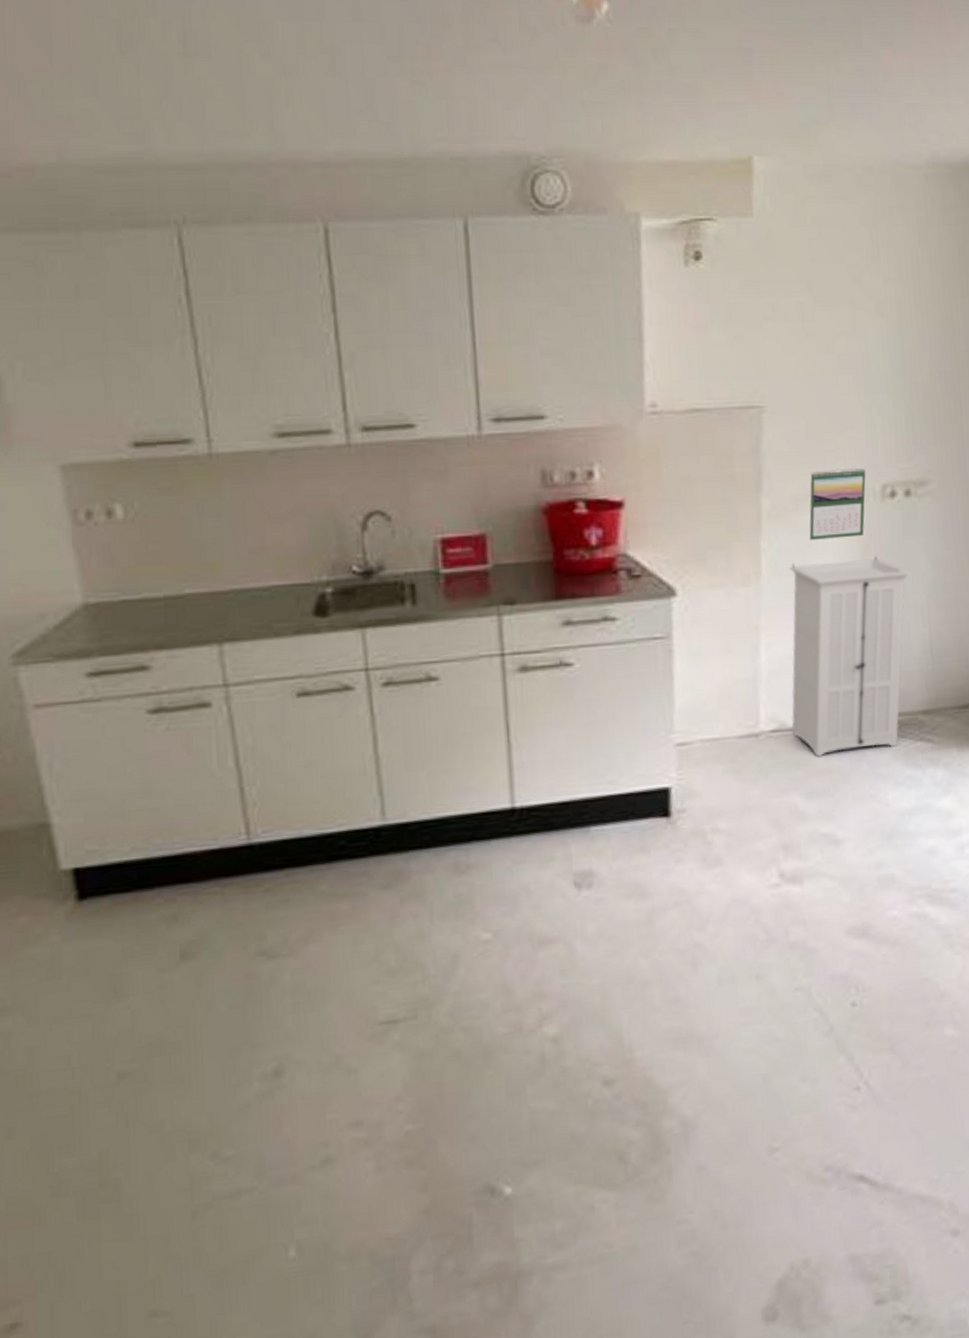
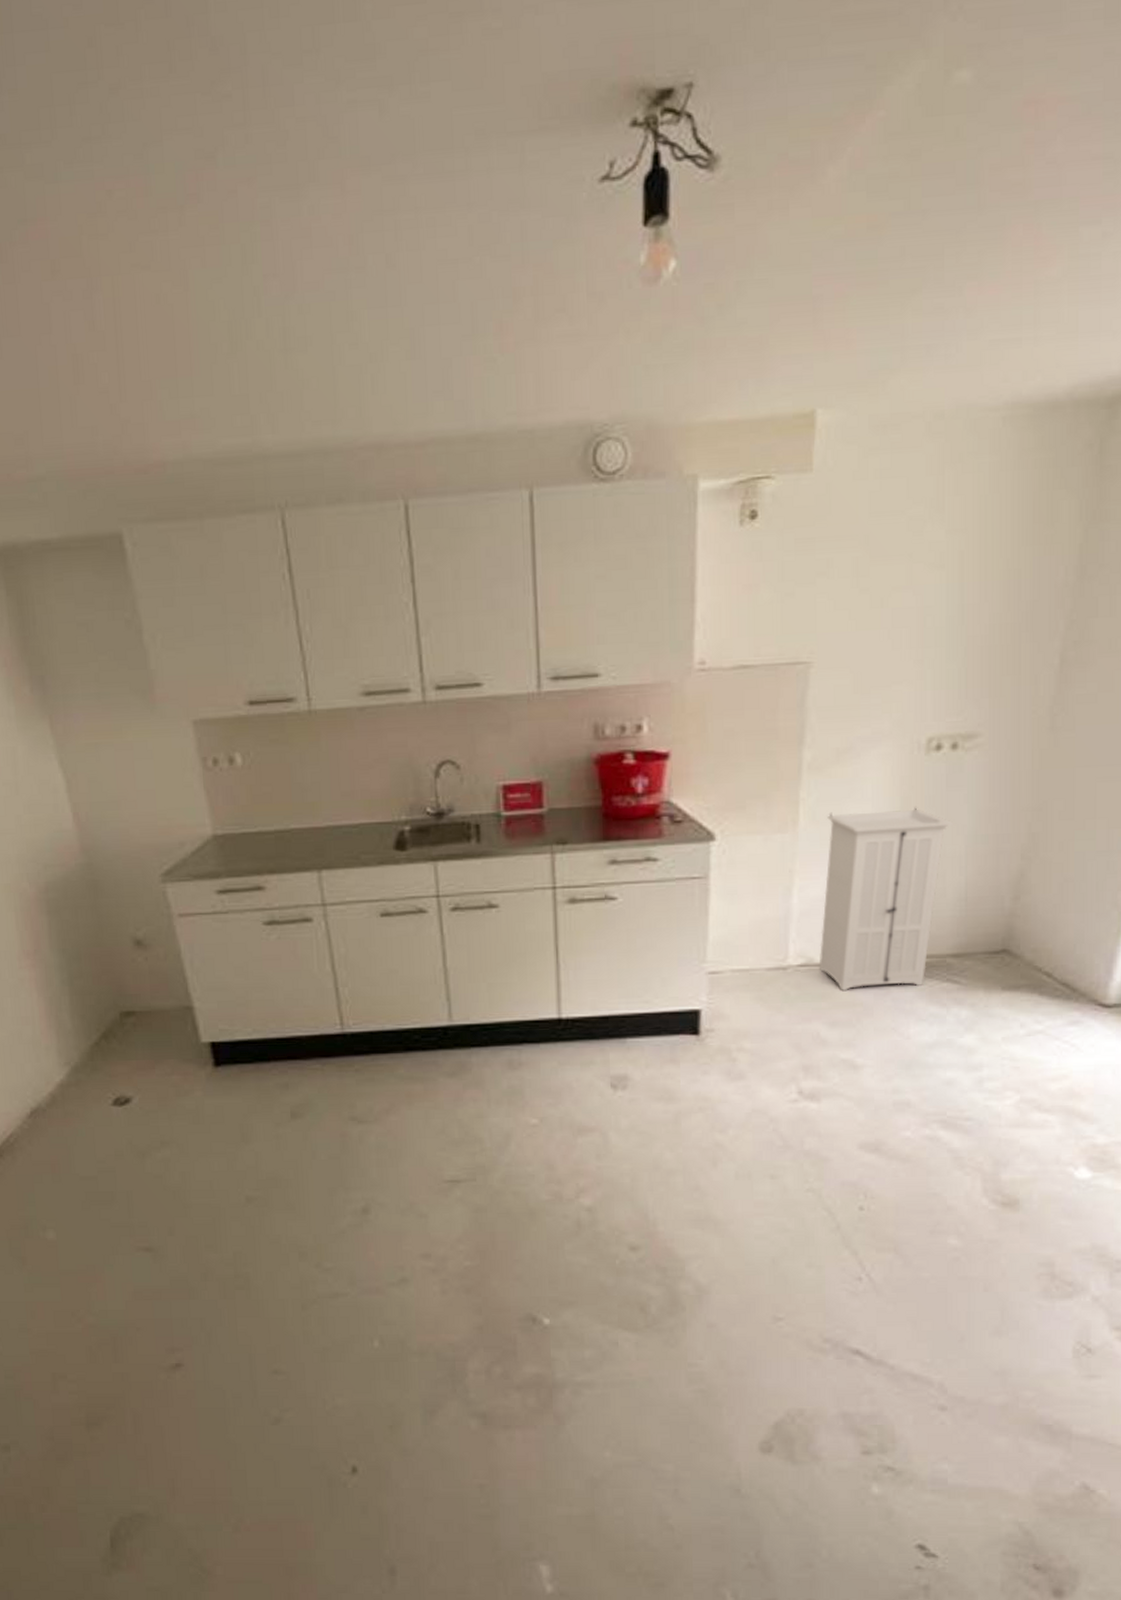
calendar: present [809,468,866,540] -> none [849,722,912,791]

